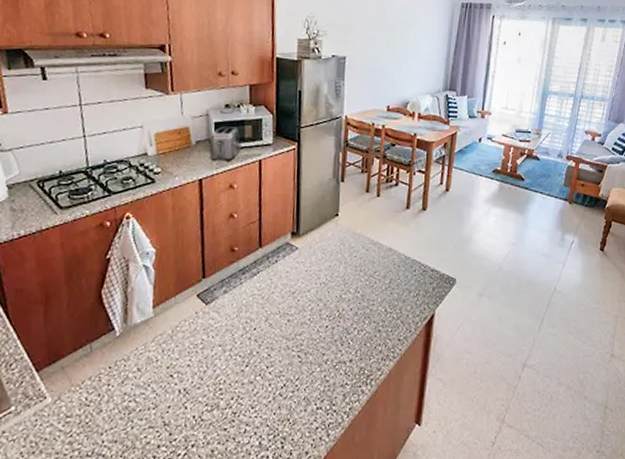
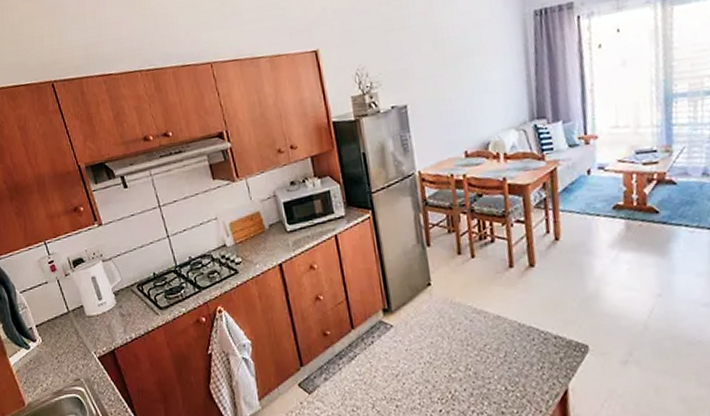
toaster: present [209,126,241,161] -> none [282,203,314,243]

